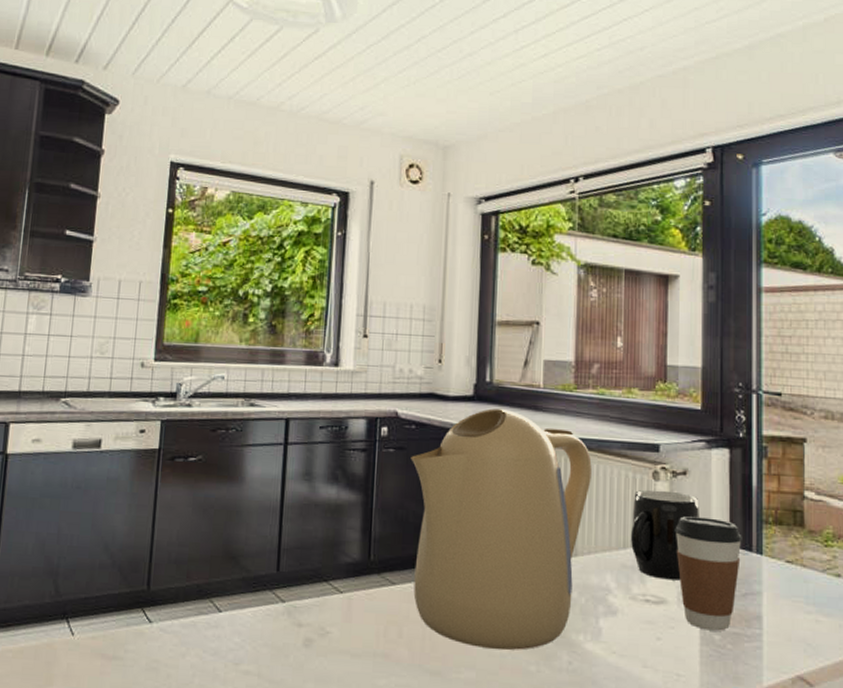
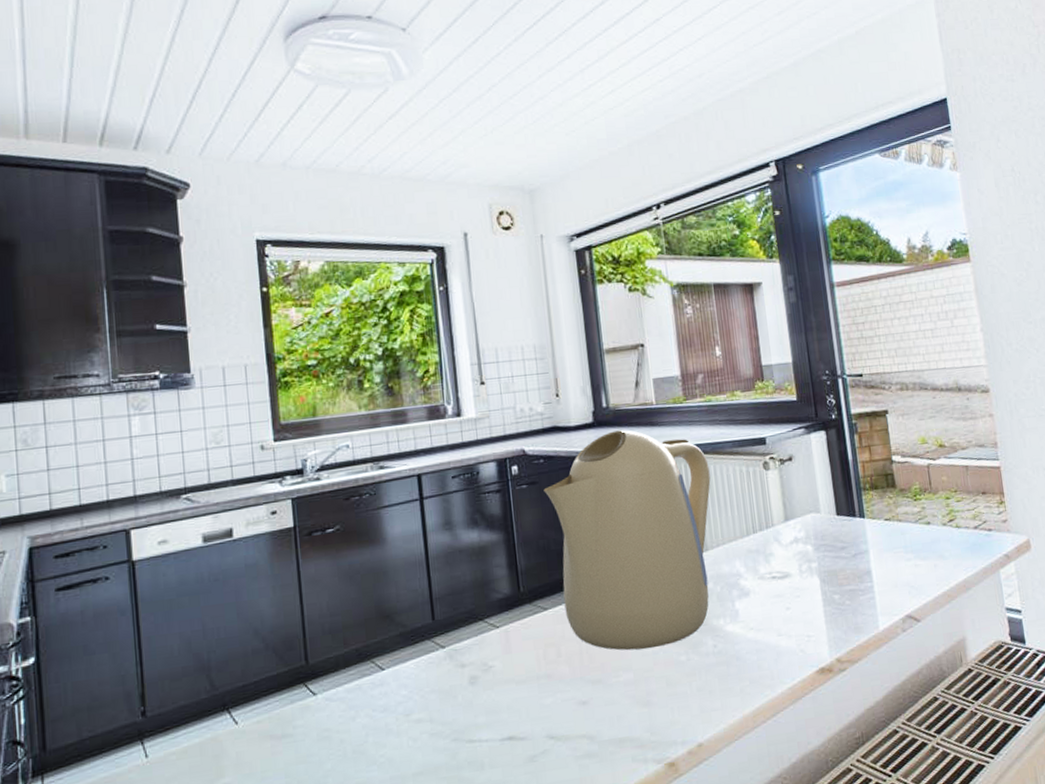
mug: present [630,489,699,581] -> none [749,477,808,557]
coffee cup: present [675,516,742,631] -> none [788,494,848,593]

